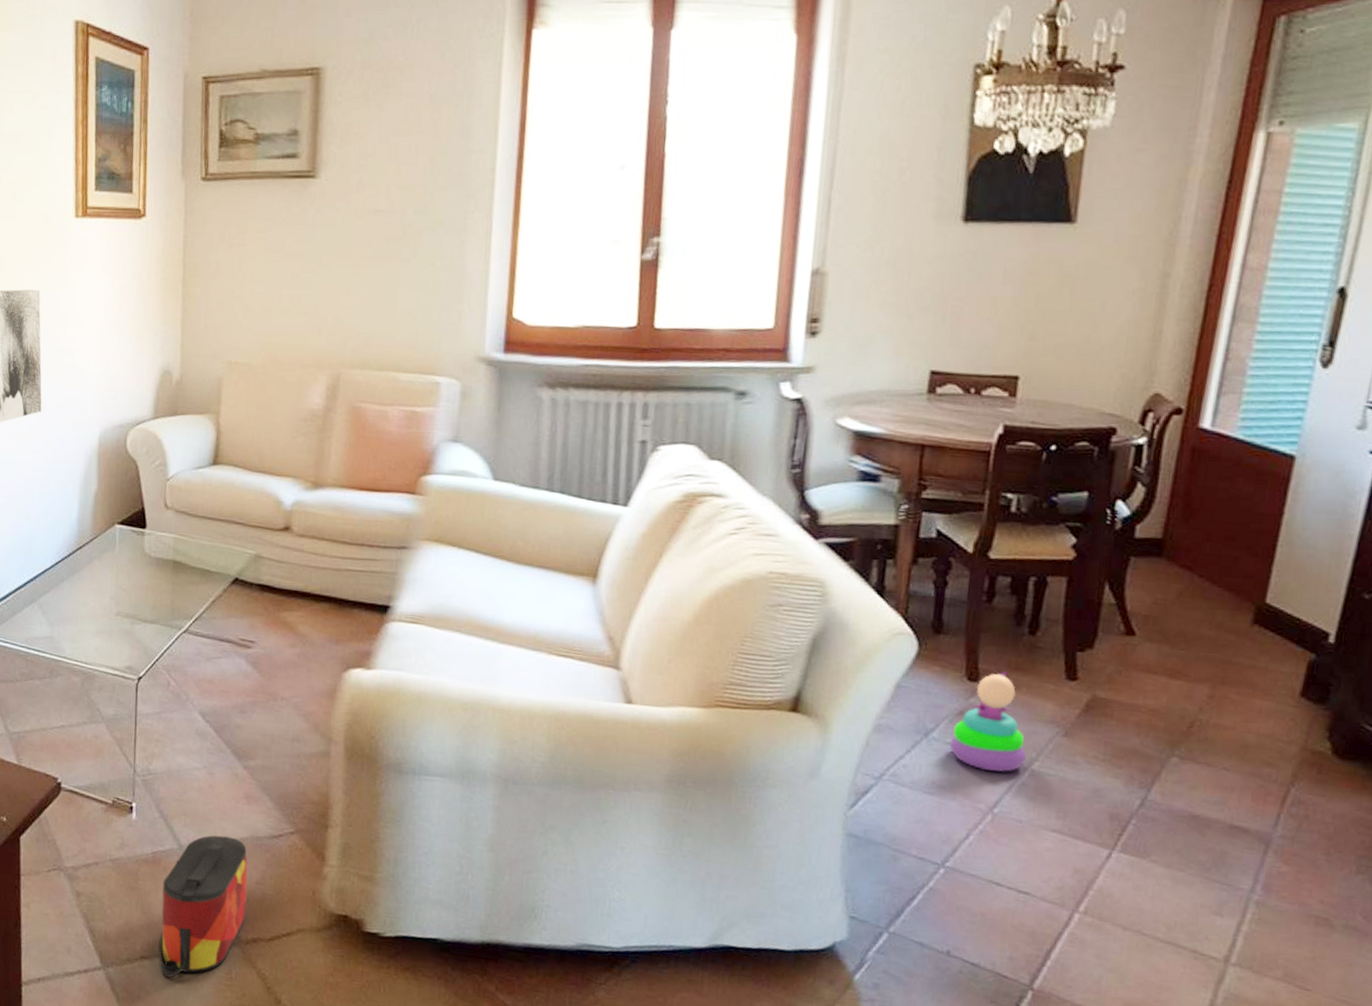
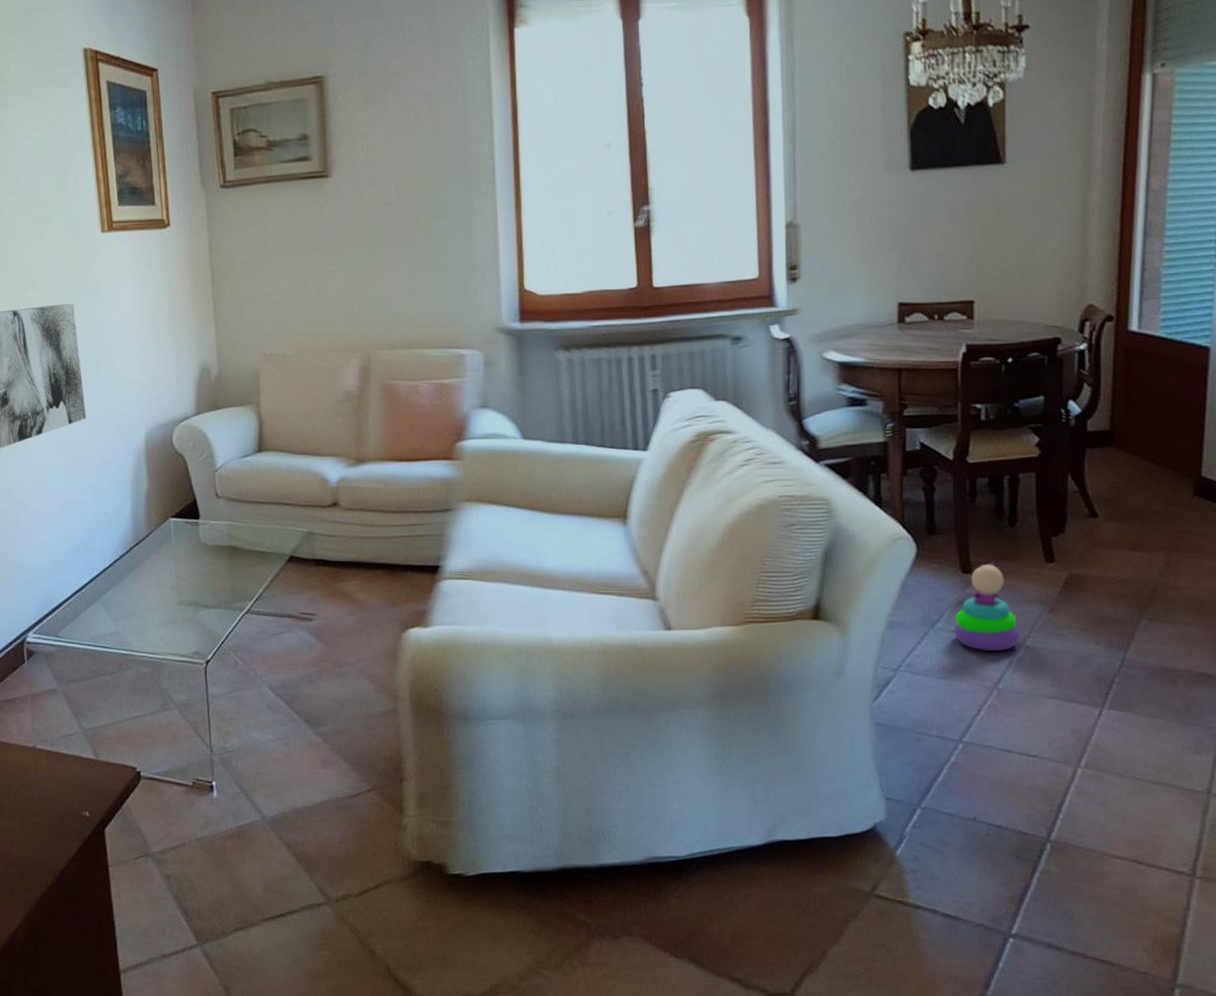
bag: present [158,835,248,978] -> none [250,802,334,945]

